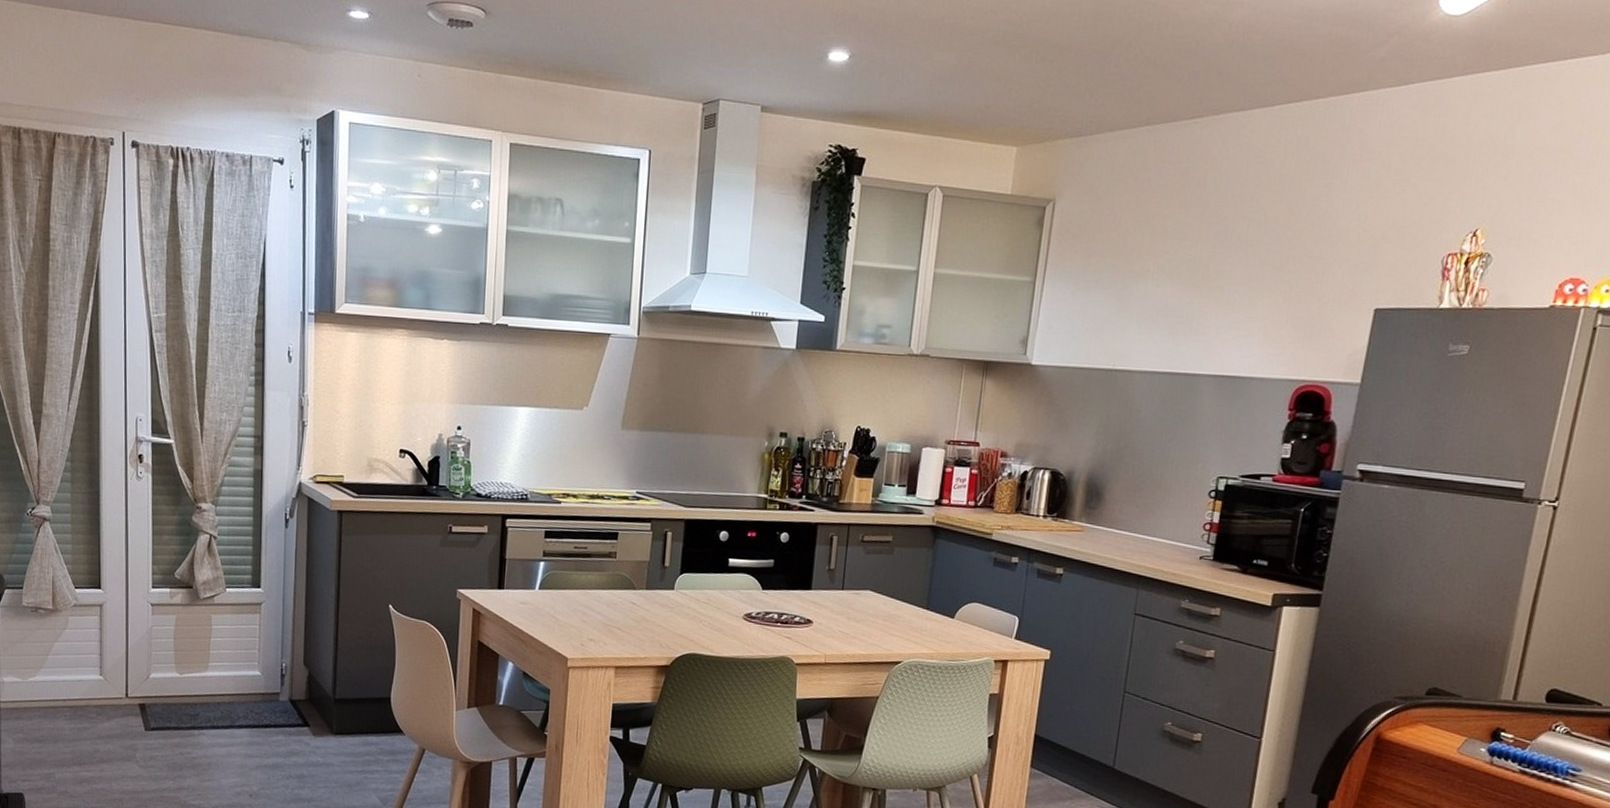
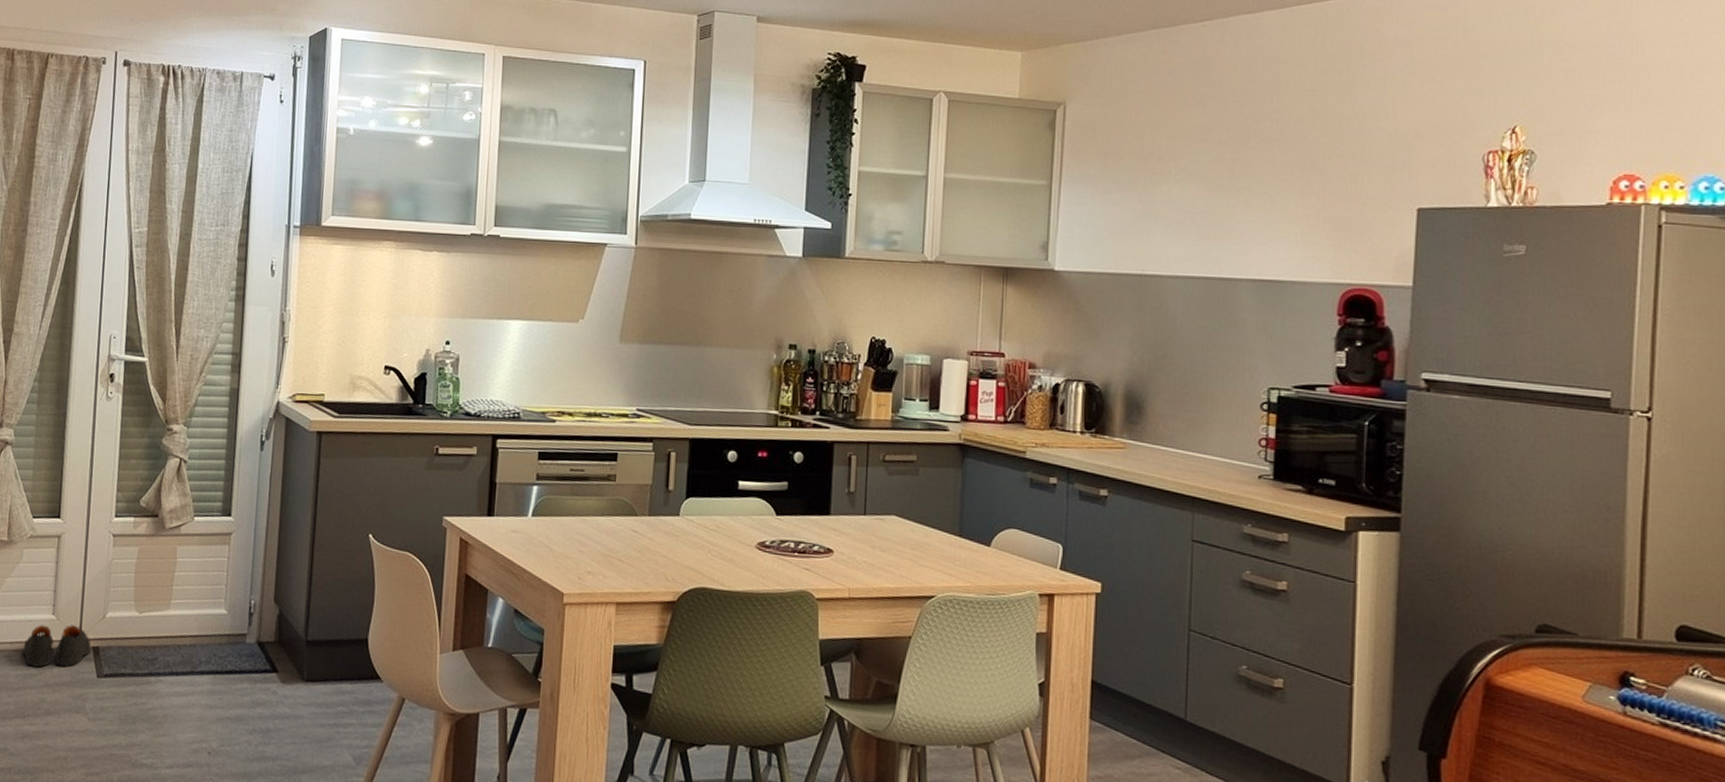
shoes: none [75,684,138,722] -> present [22,624,91,668]

